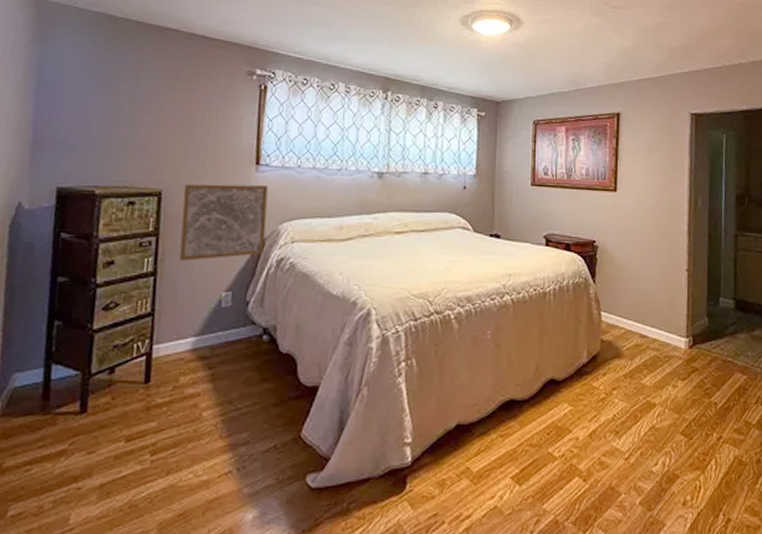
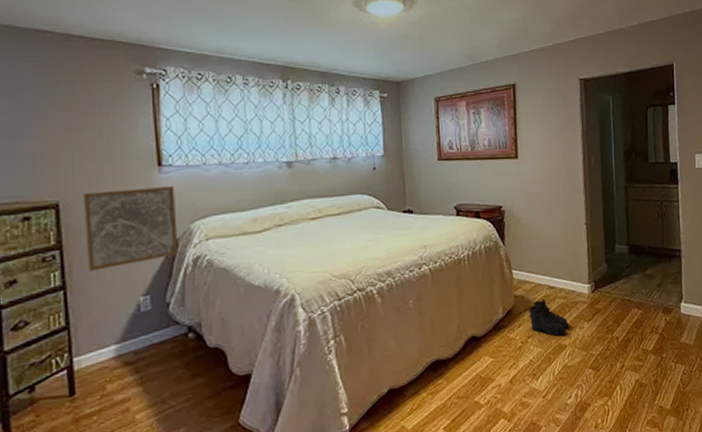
boots: none [615,347,660,392] -> present [528,298,569,336]

